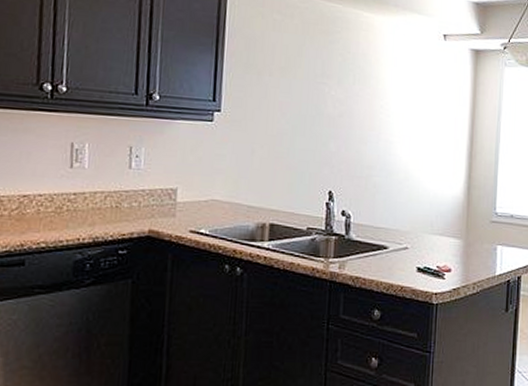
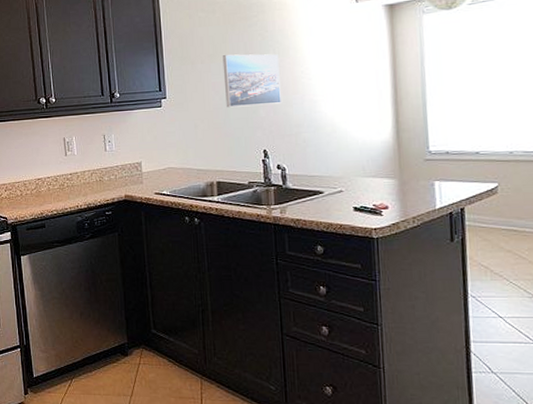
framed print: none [292,70,358,139] -> present [222,54,281,108]

